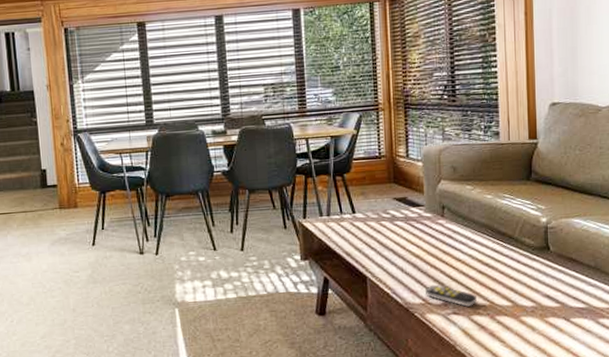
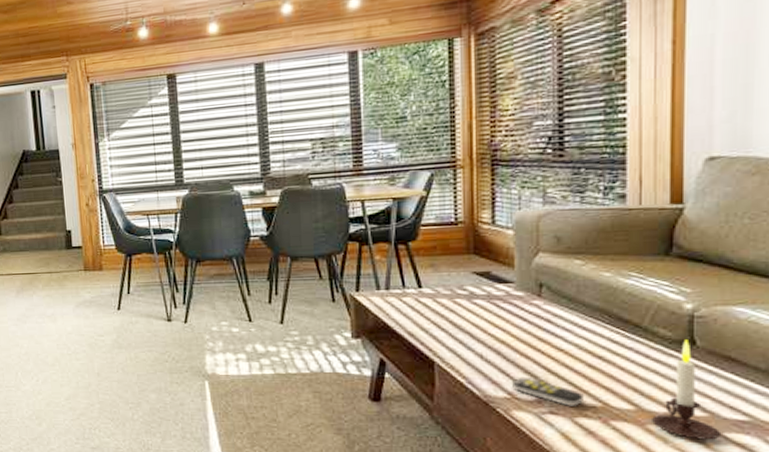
candle: none [524,246,570,326] -> present [652,340,722,440]

